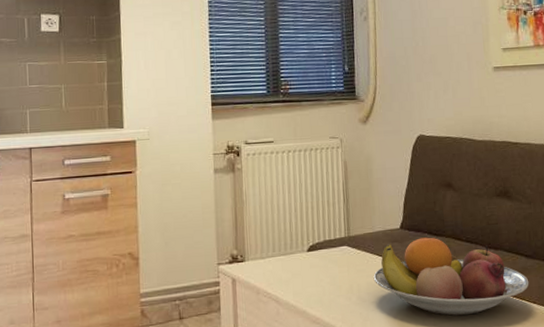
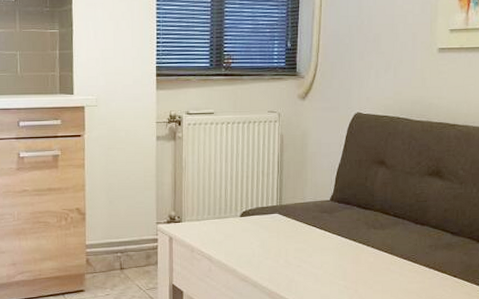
fruit bowl: present [373,237,529,316] -> none [301,210,452,284]

